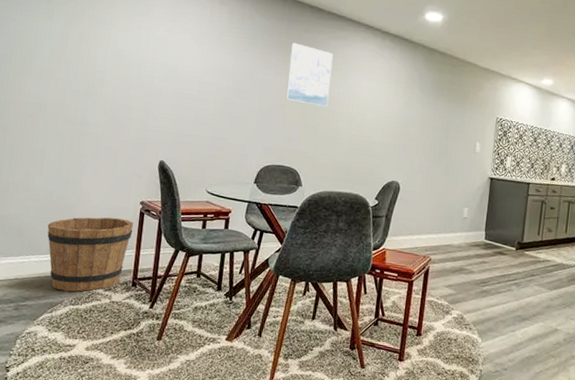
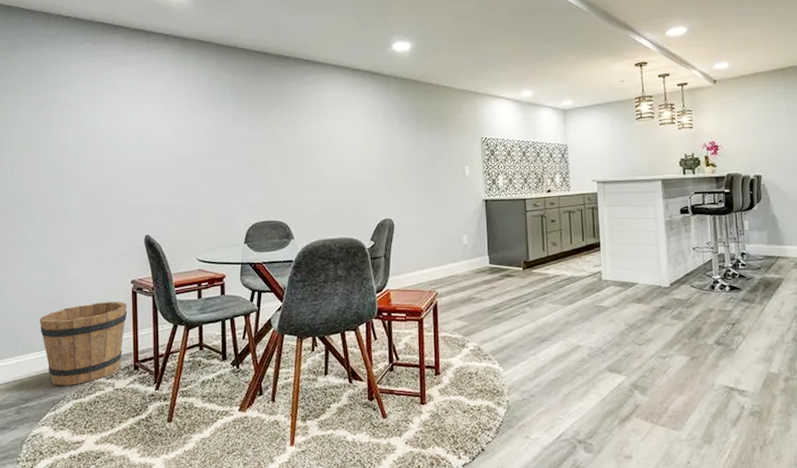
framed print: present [285,42,334,107] -> none [262,94,308,155]

